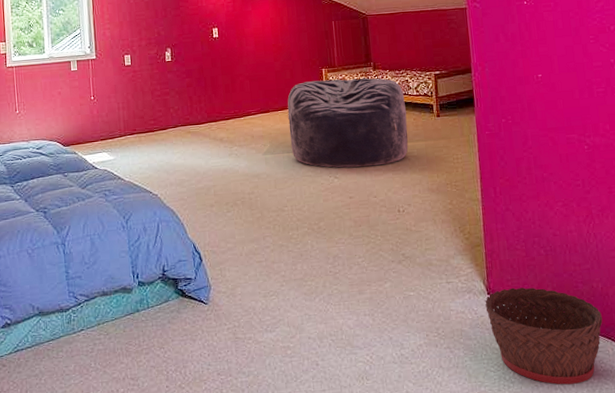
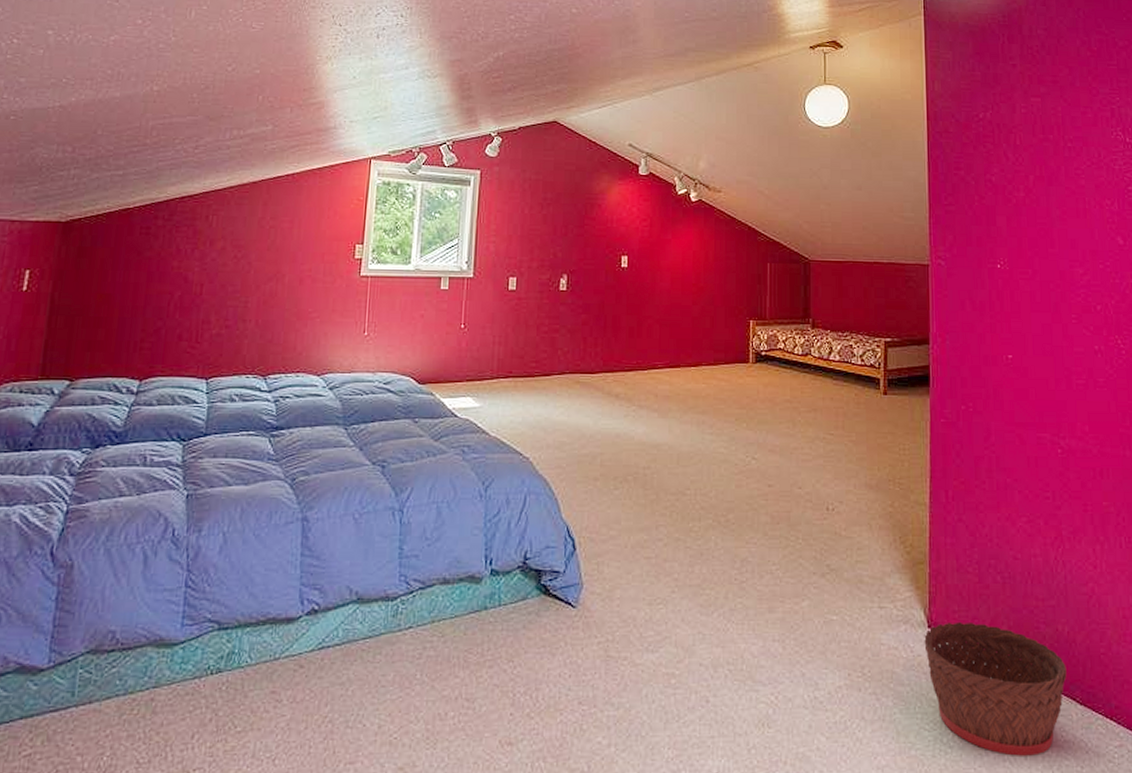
bean bag chair: present [287,77,409,168] -> none [702,334,848,449]

